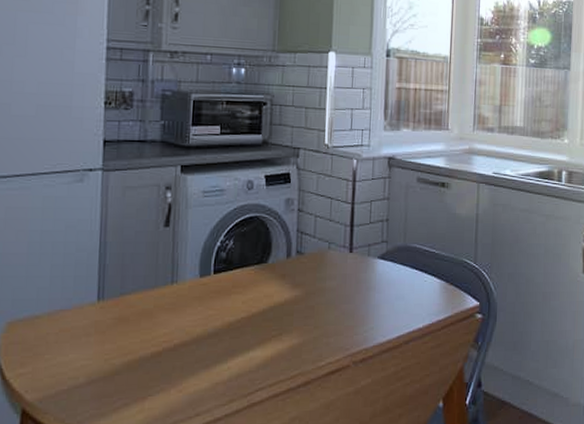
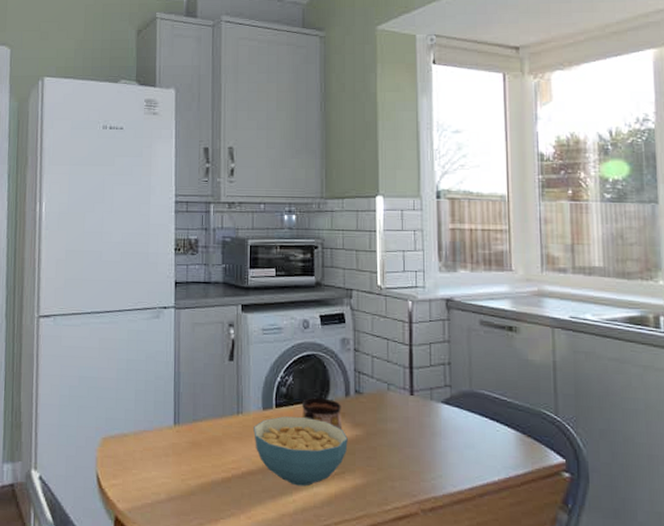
cereal bowl: none [189,282,287,352] -> present [254,416,348,487]
cup: none [241,261,283,291] -> present [302,397,343,429]

